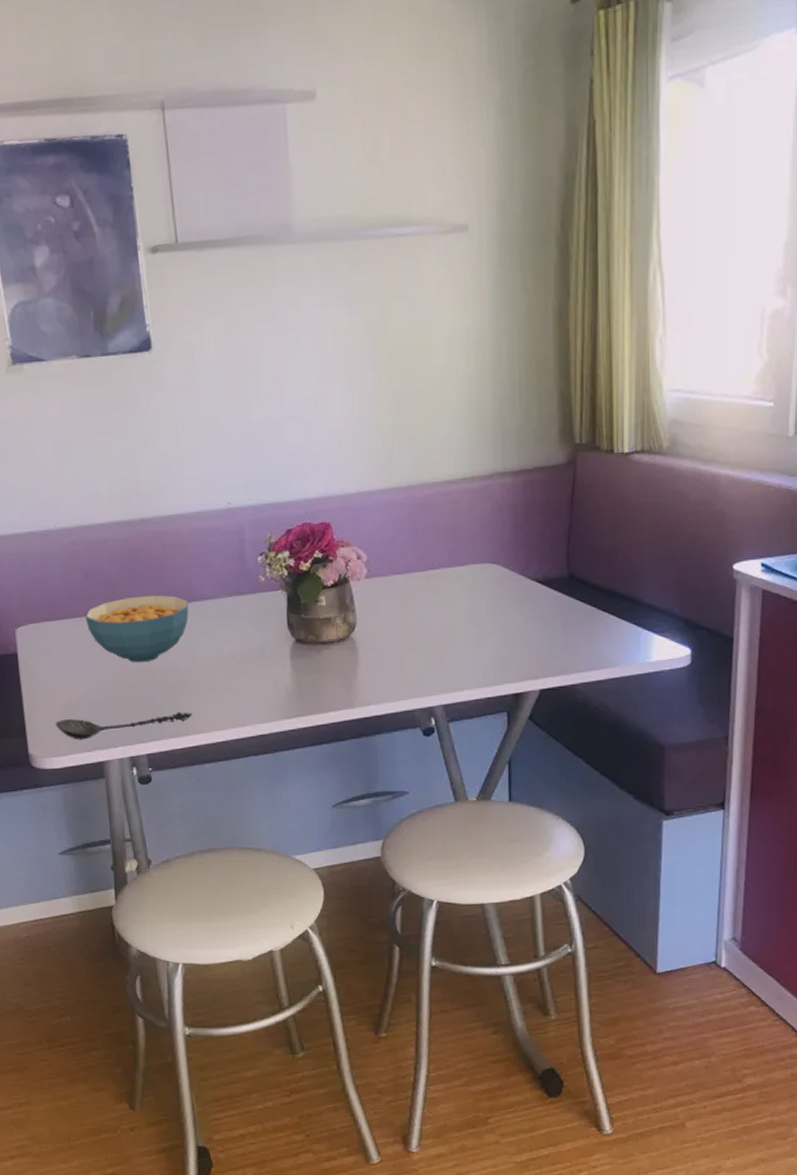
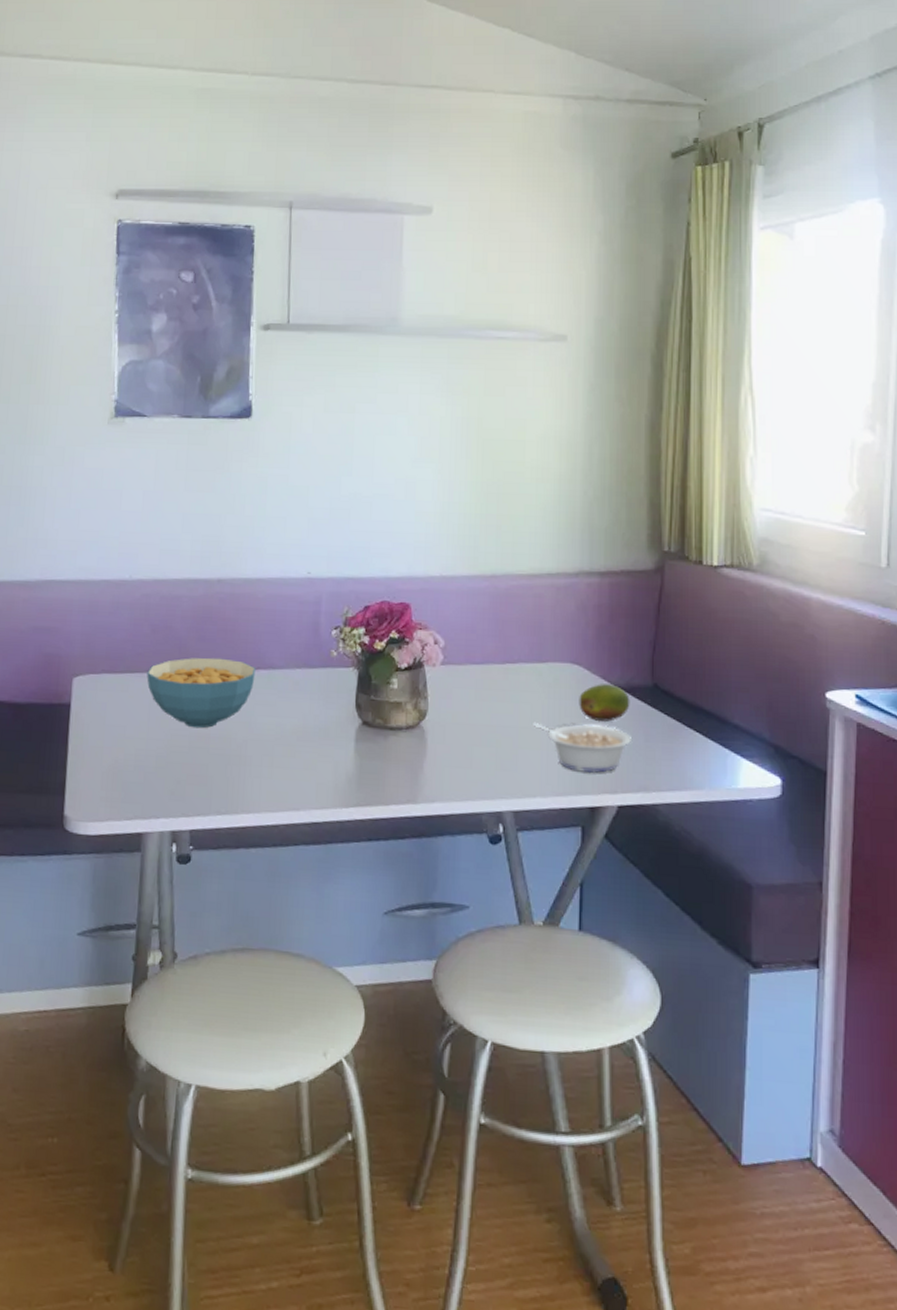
spoon: present [55,712,193,740] -> none [97,781,245,806]
legume: none [457,618,550,664] -> present [533,721,631,774]
fruit: none [499,579,548,616] -> present [579,684,630,722]

